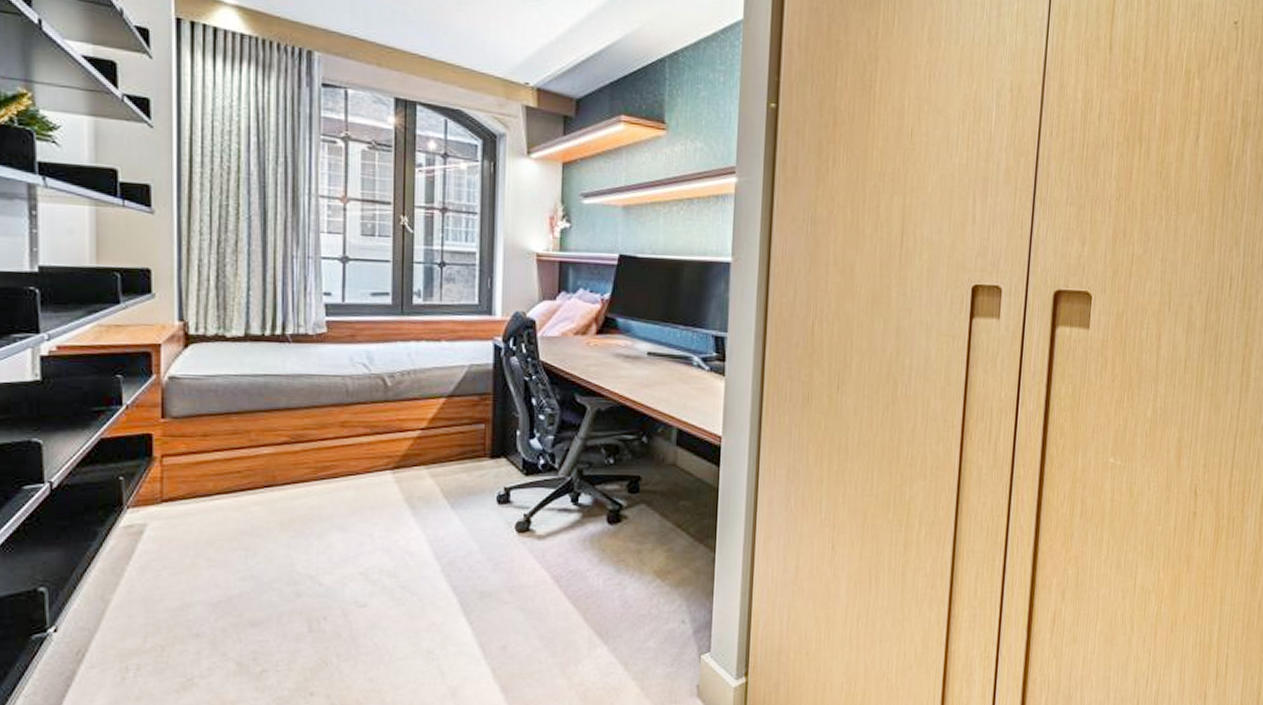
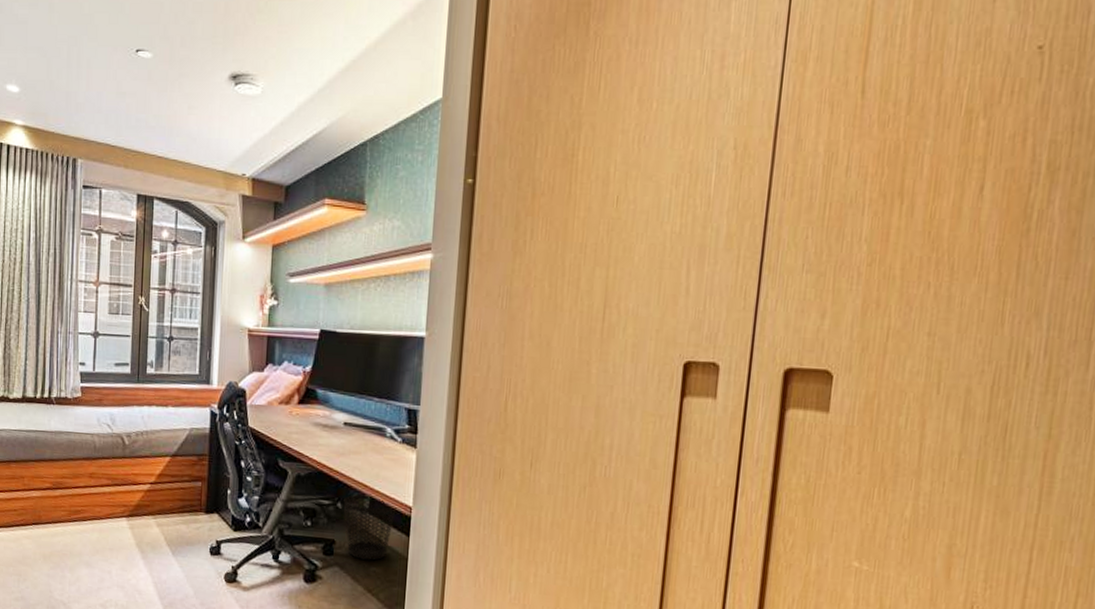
wastebasket: none [649,425,706,494] -> present [343,494,397,561]

